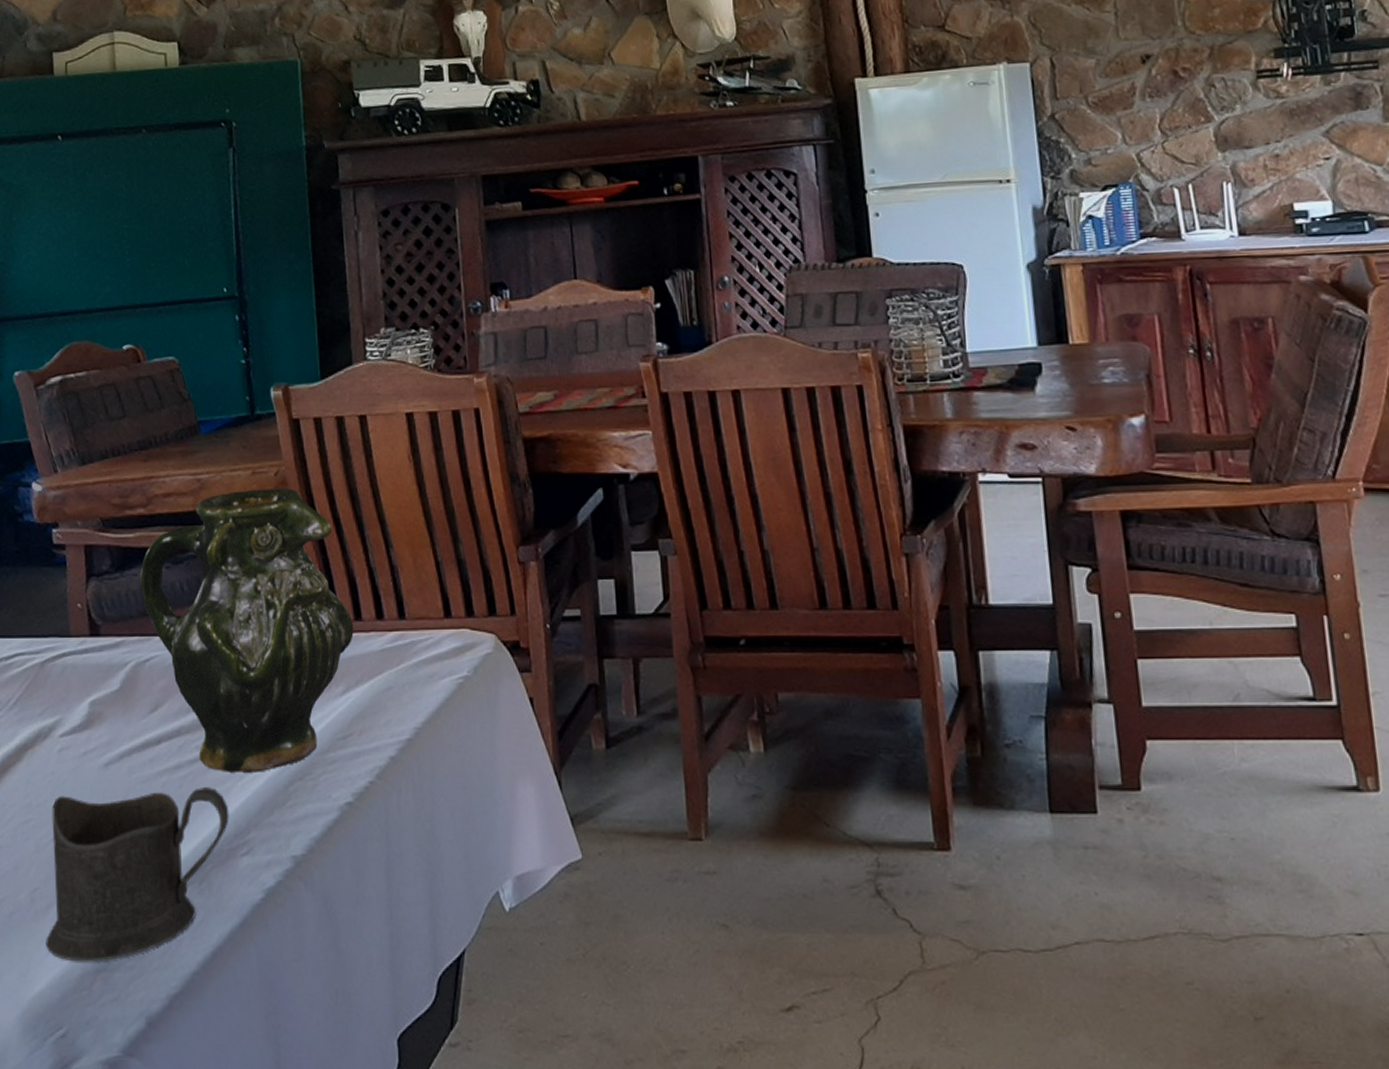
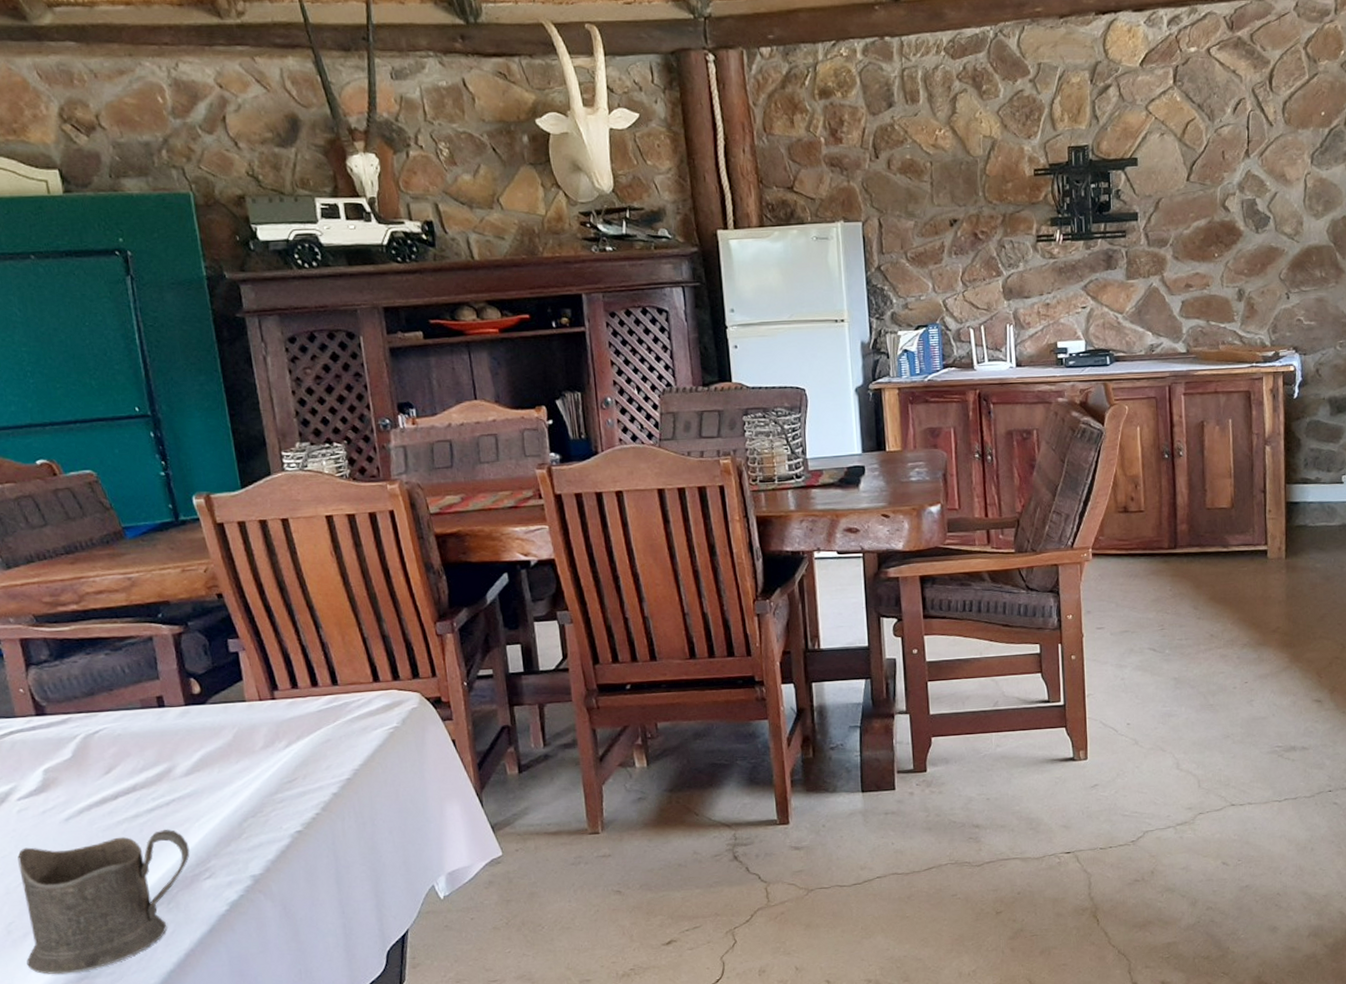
ceramic pitcher: present [140,488,354,773] -> none [80,582,292,817]

